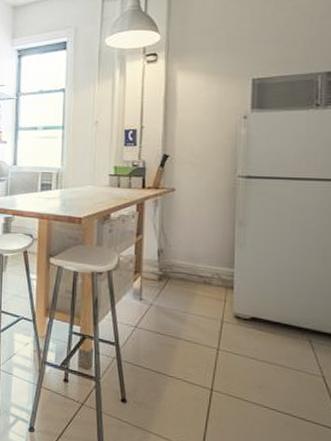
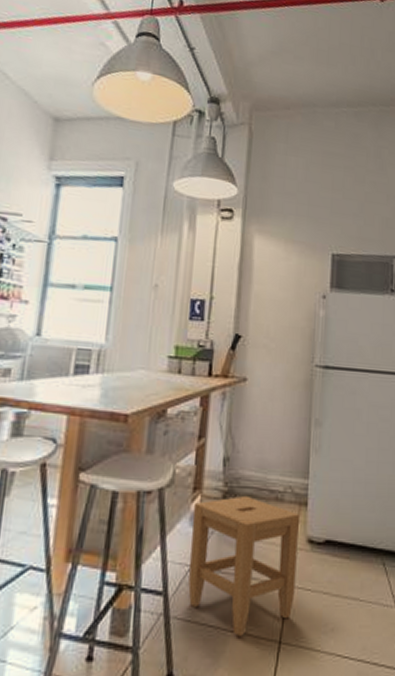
stool: none [134,278,226,381] -> present [188,495,299,636]

